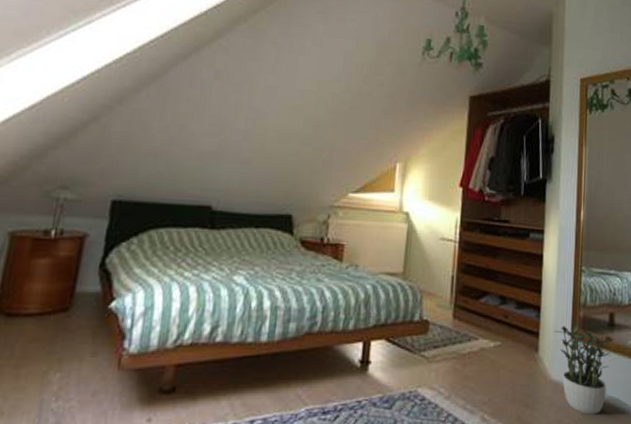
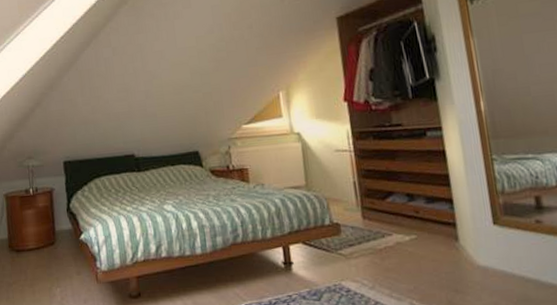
potted plant: present [555,323,615,415] -> none [473,210,547,296]

